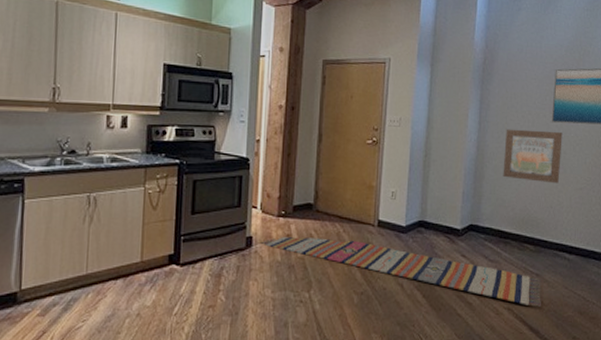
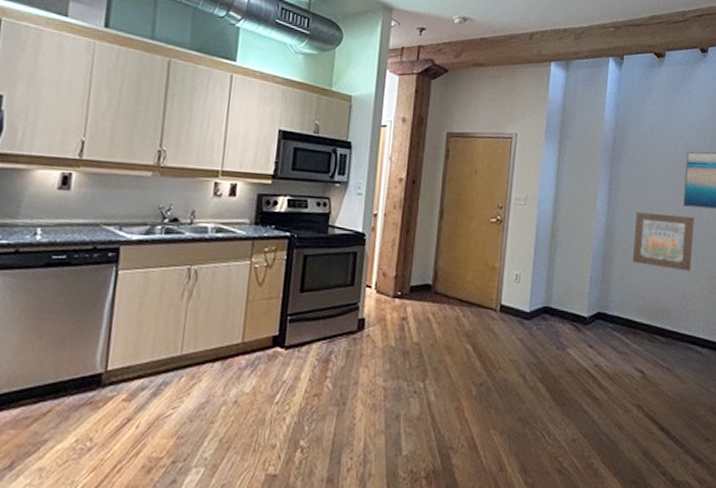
rug: present [260,236,541,307] -> none [373,318,672,404]

